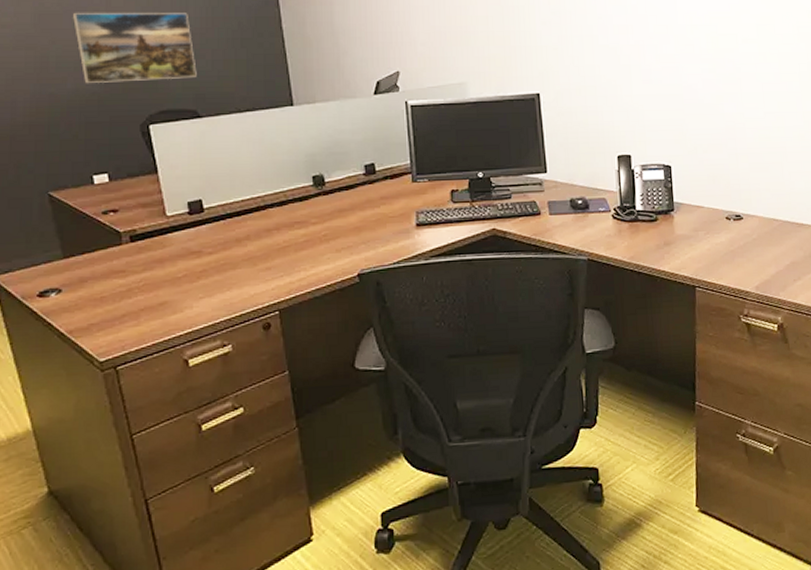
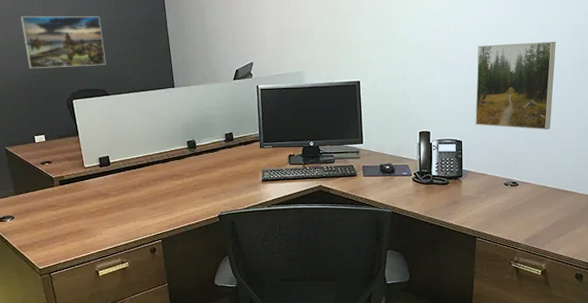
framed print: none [683,42,777,150] -> present [475,41,556,130]

